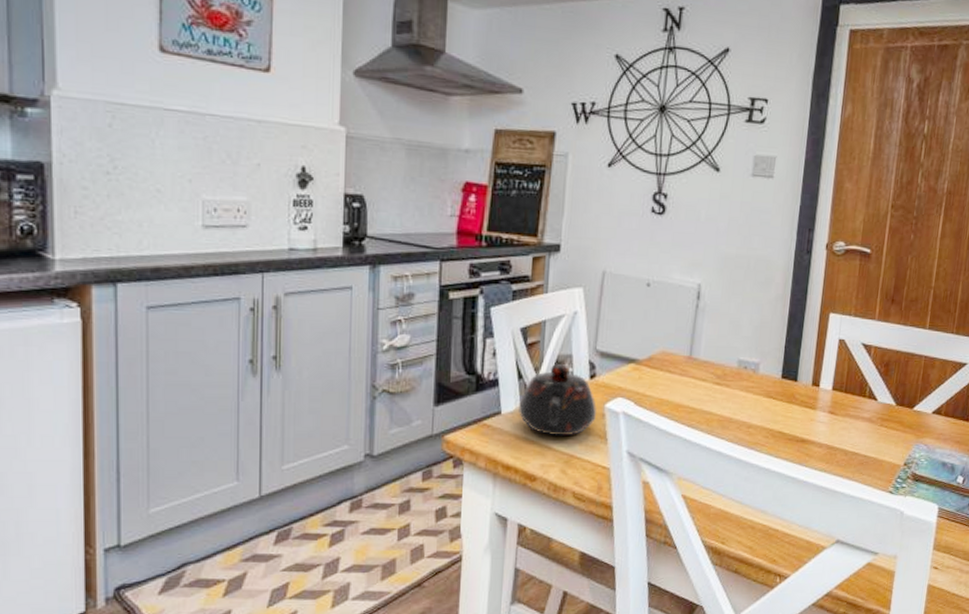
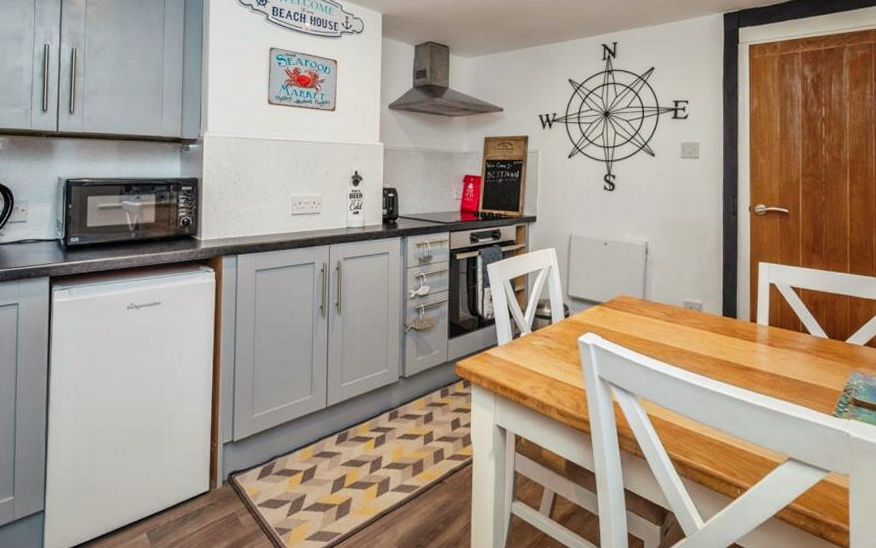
teapot: present [519,364,596,437] -> none [511,307,571,364]

